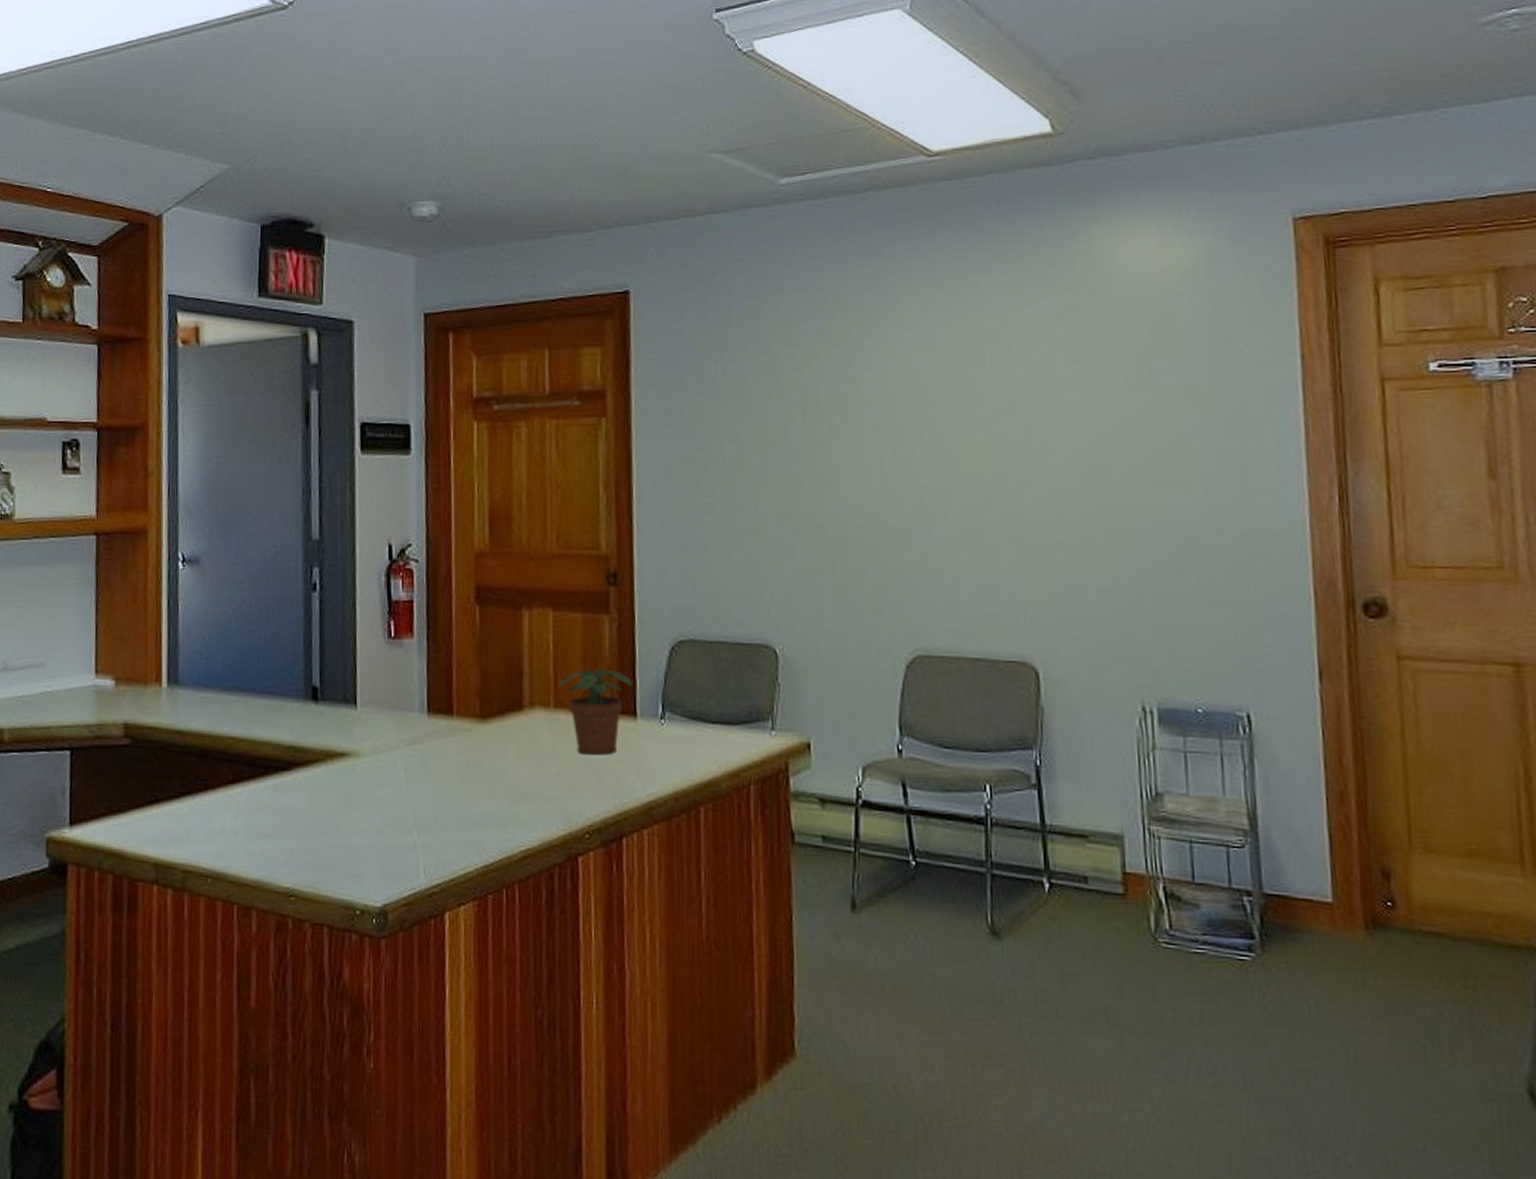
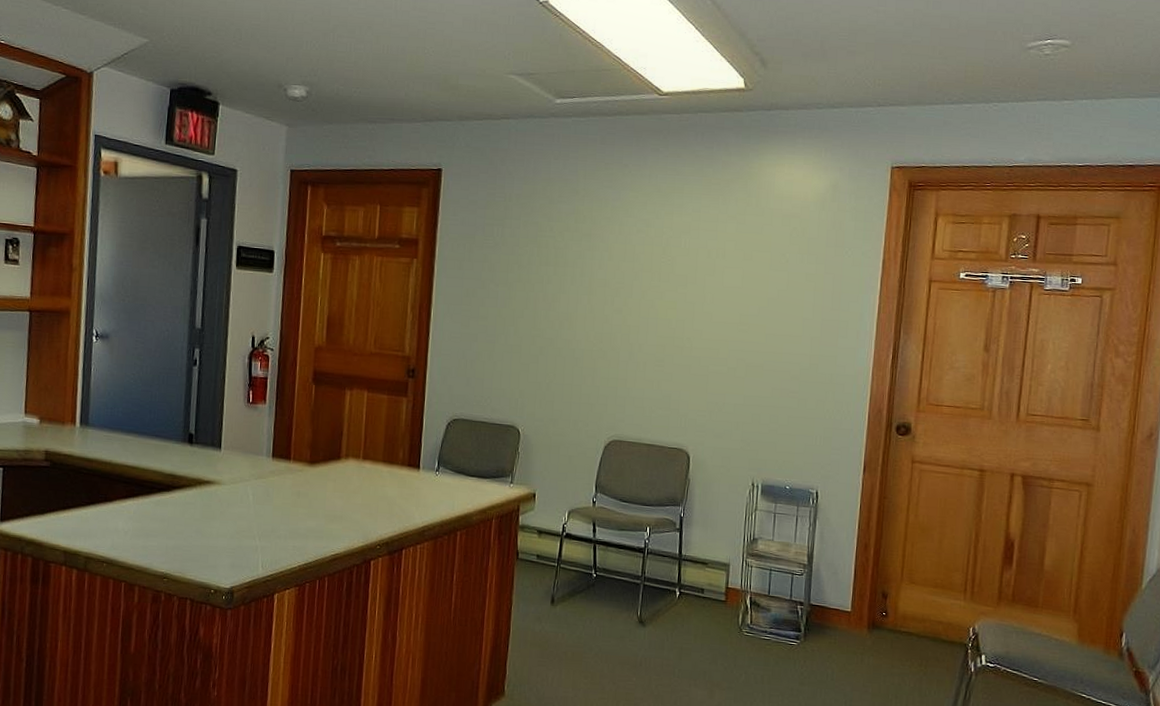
potted plant: present [557,669,632,755] -> none [366,434,419,494]

